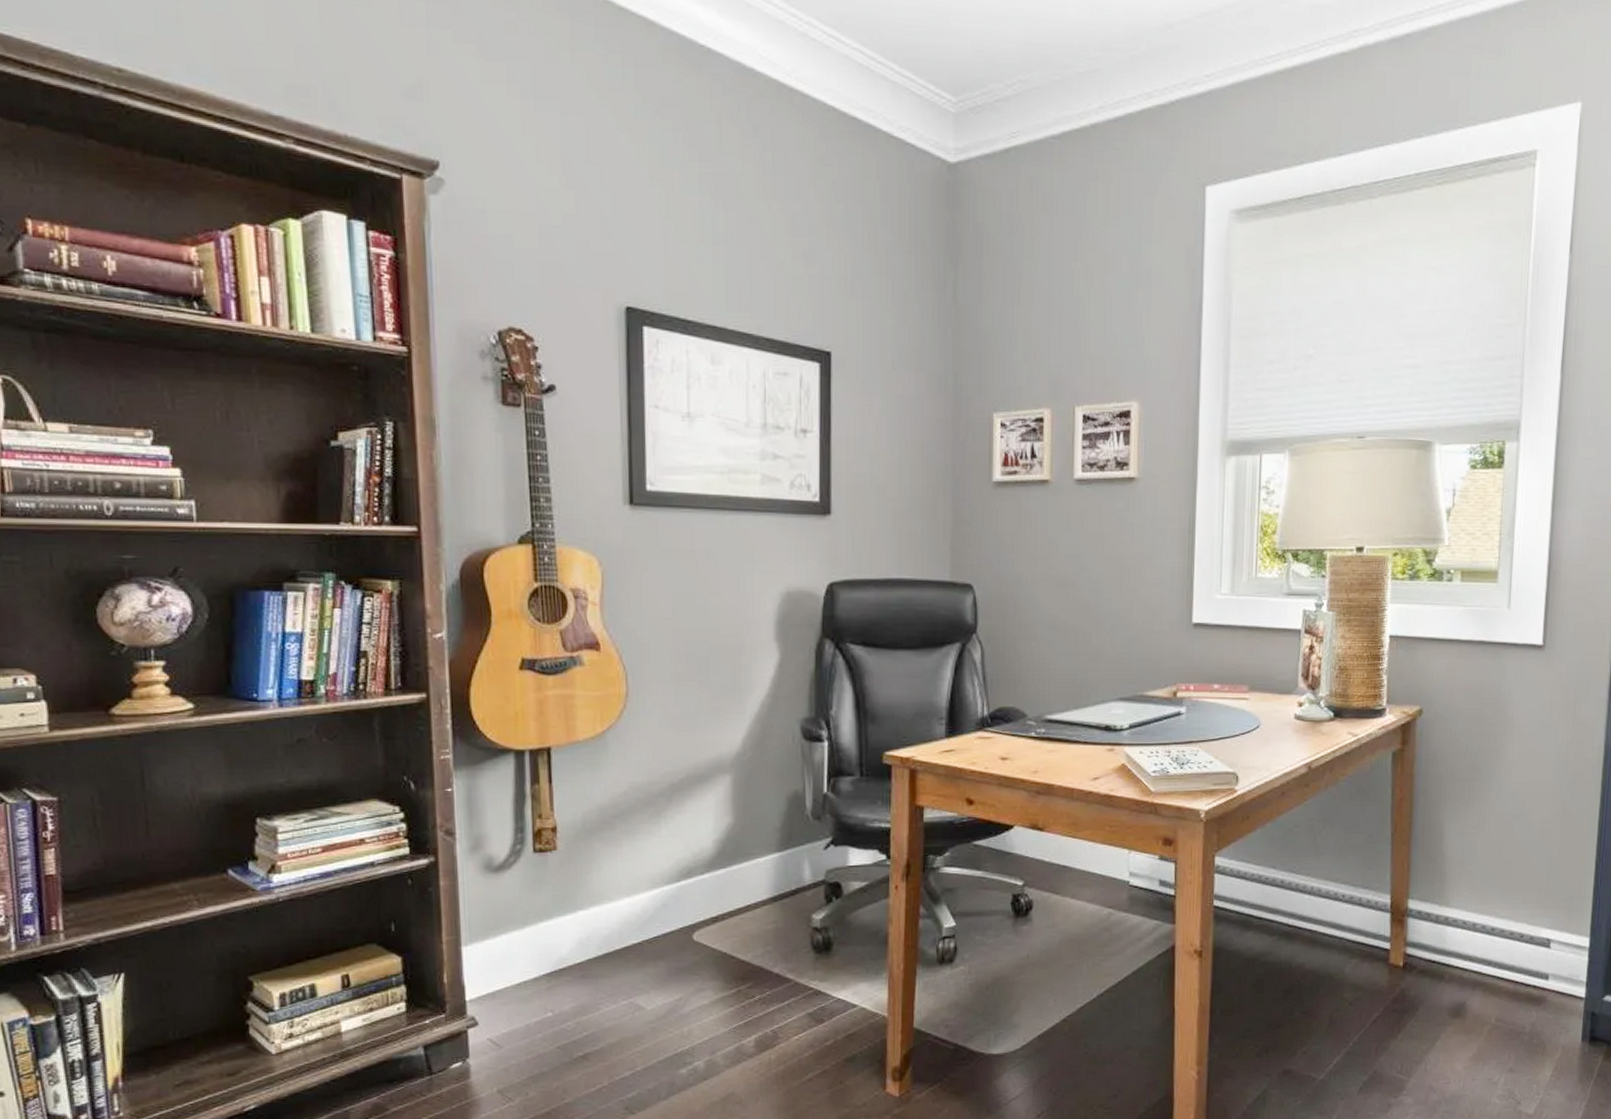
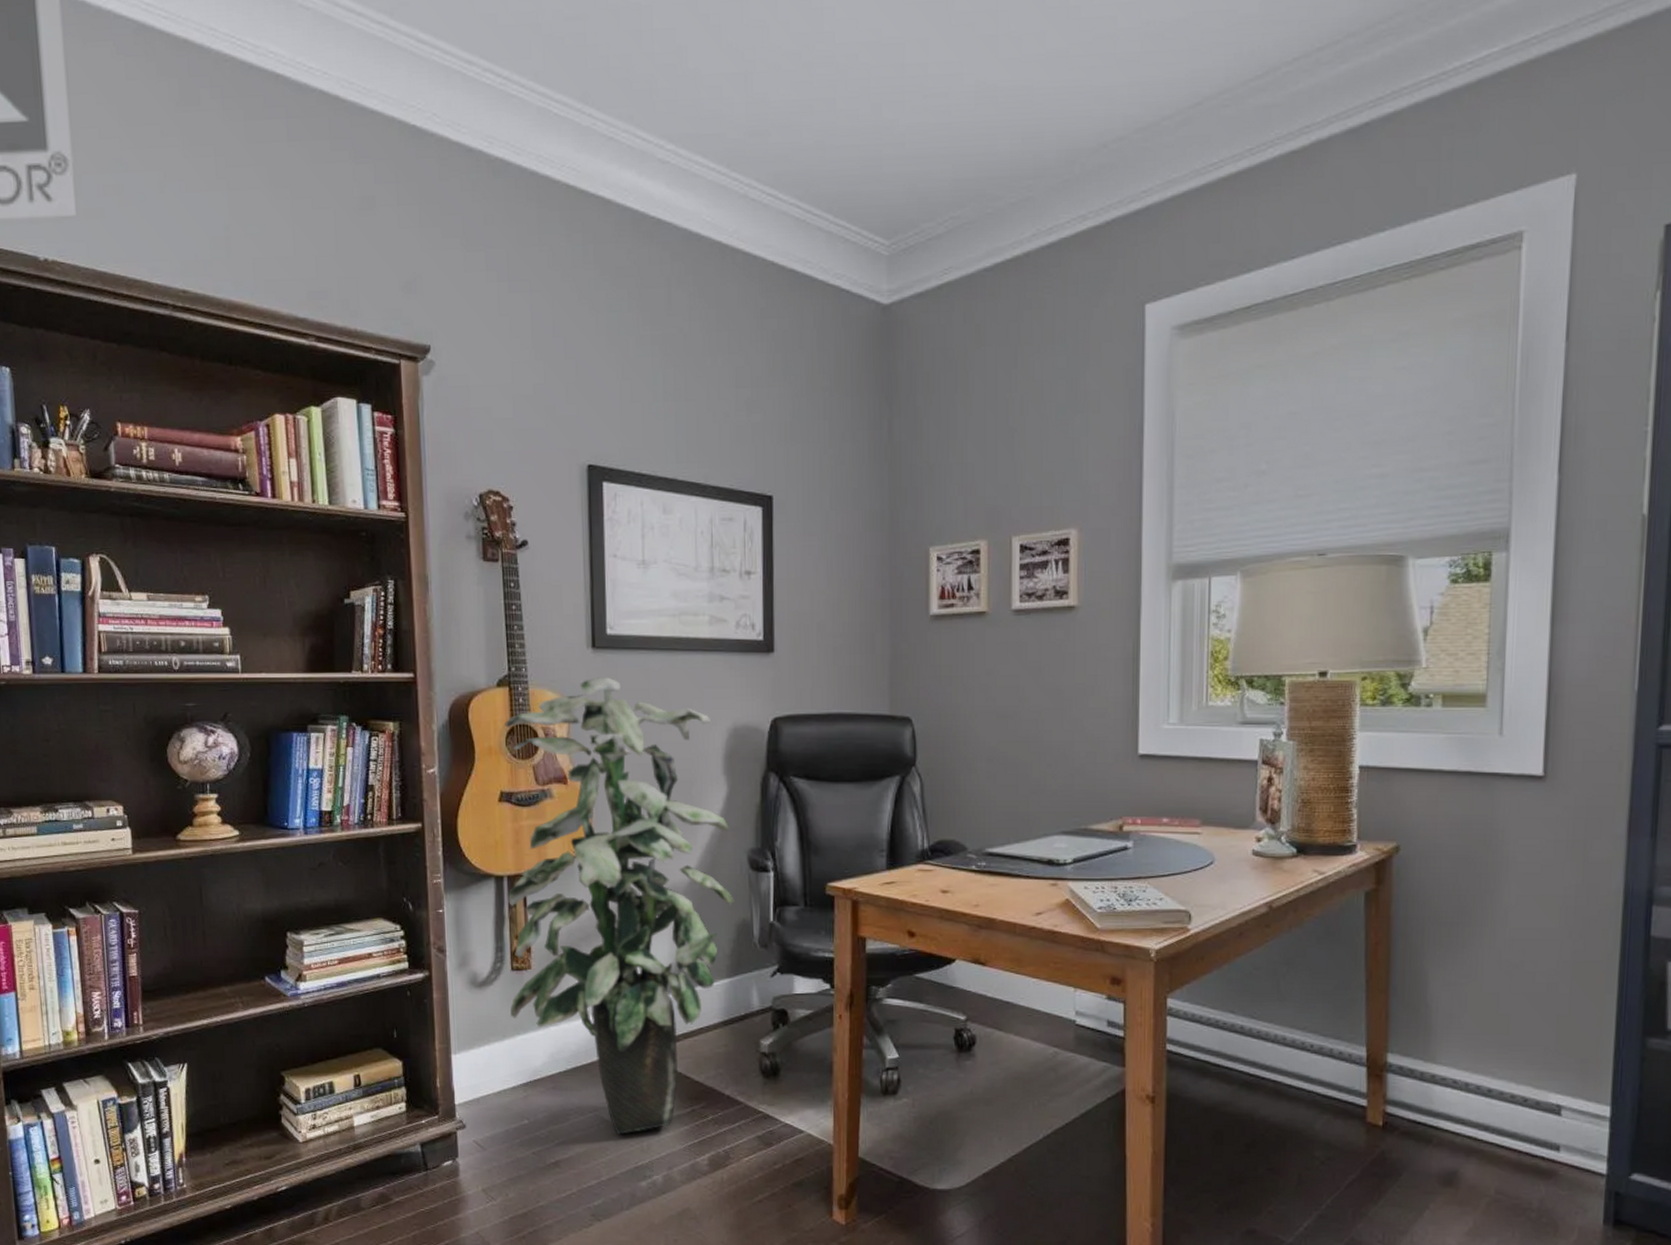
indoor plant: none [527,536,786,1021] -> present [505,677,734,1135]

